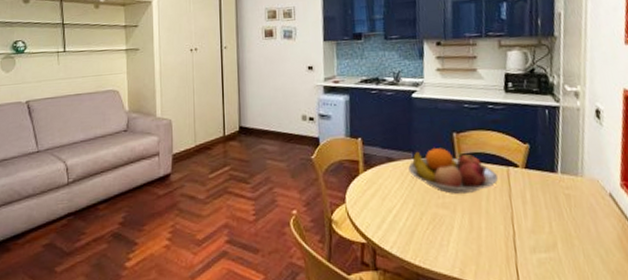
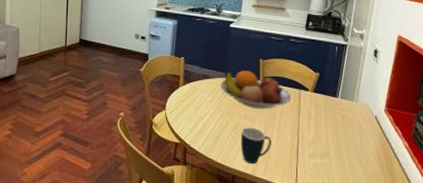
mug: none [440,217,481,264] -> present [240,127,272,163]

